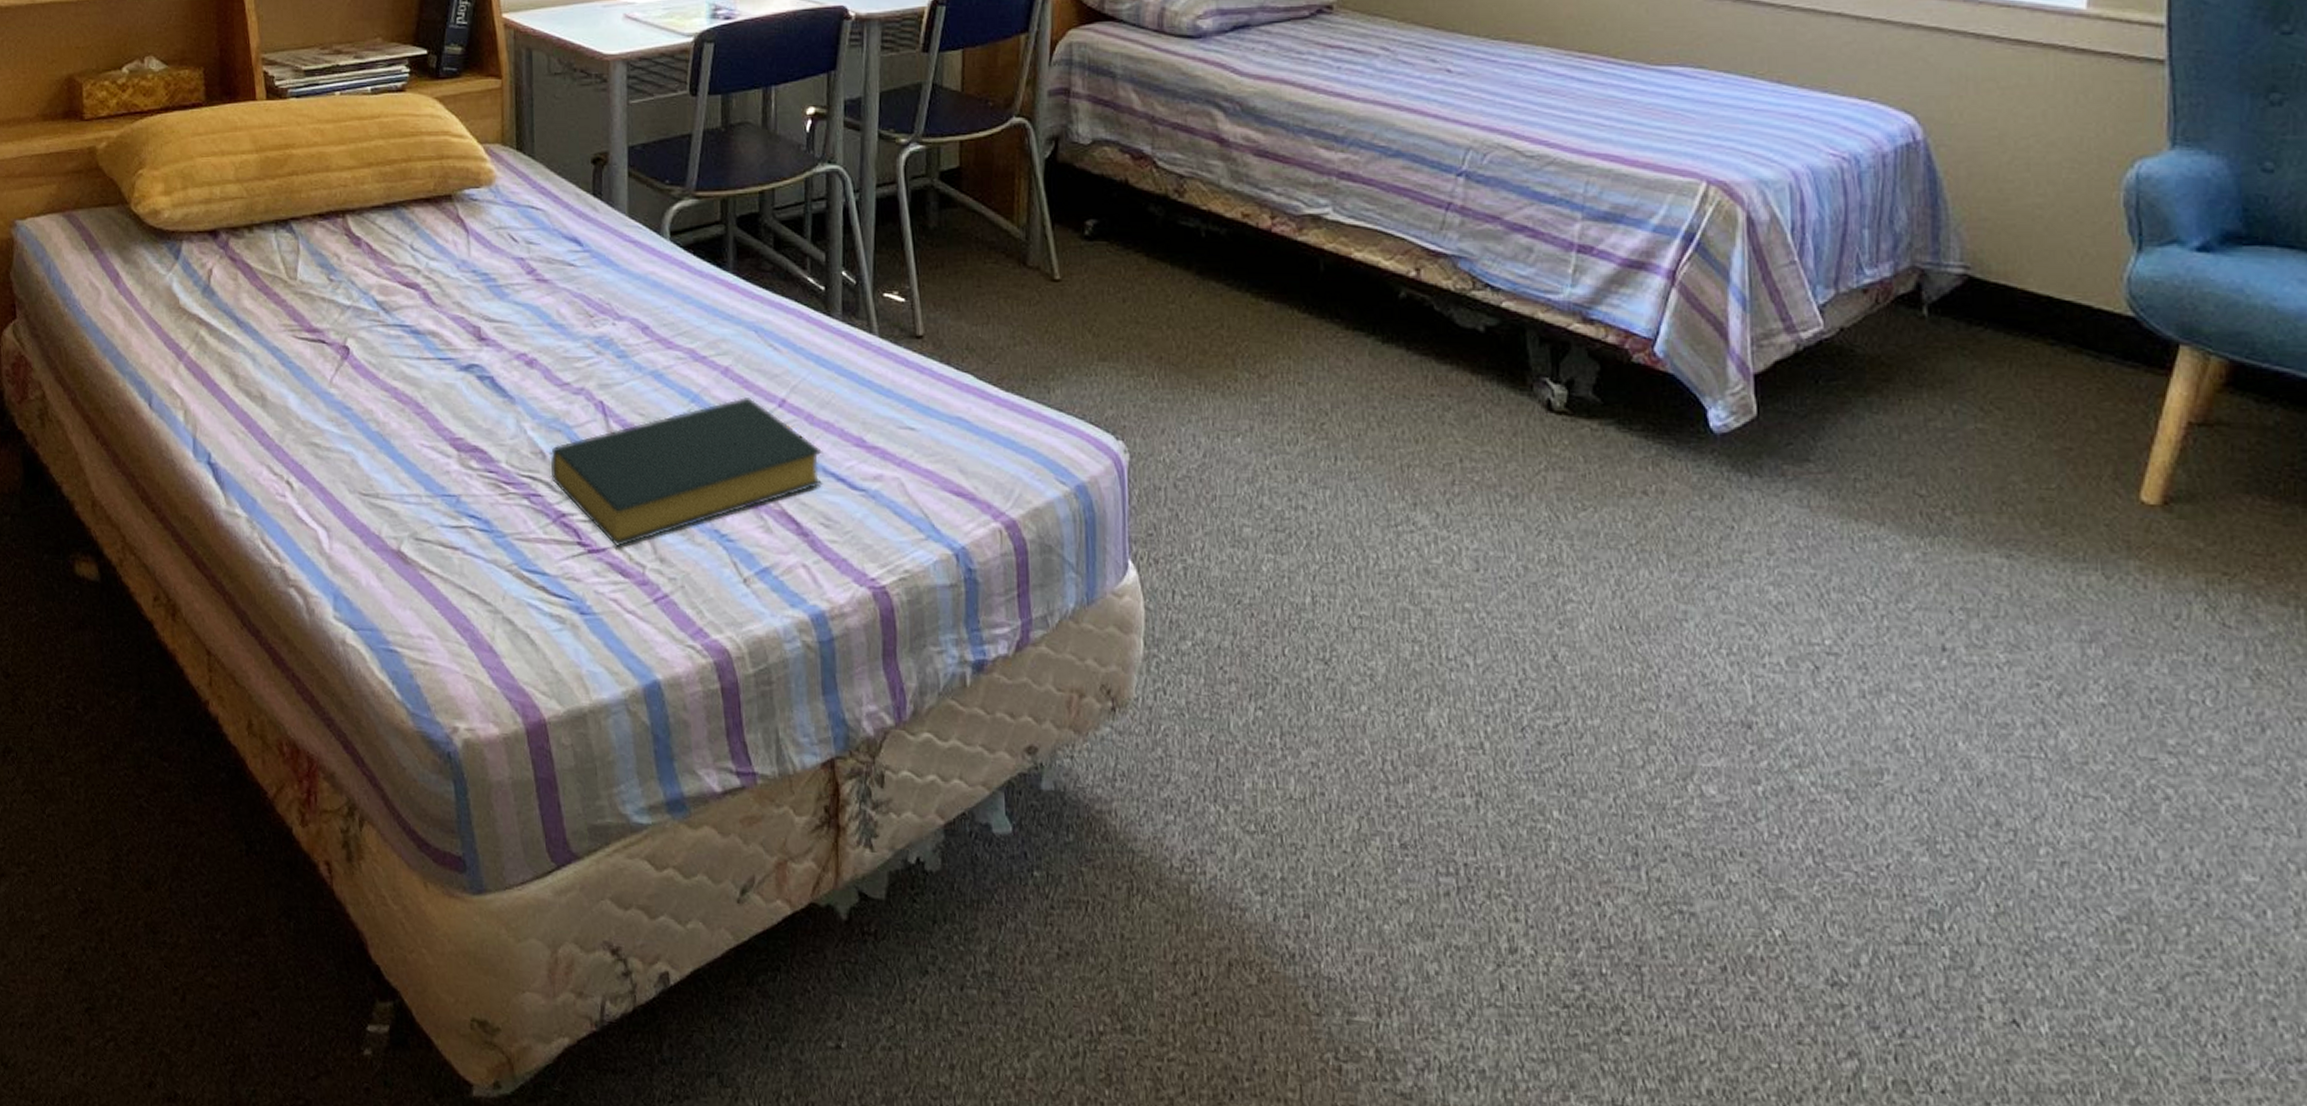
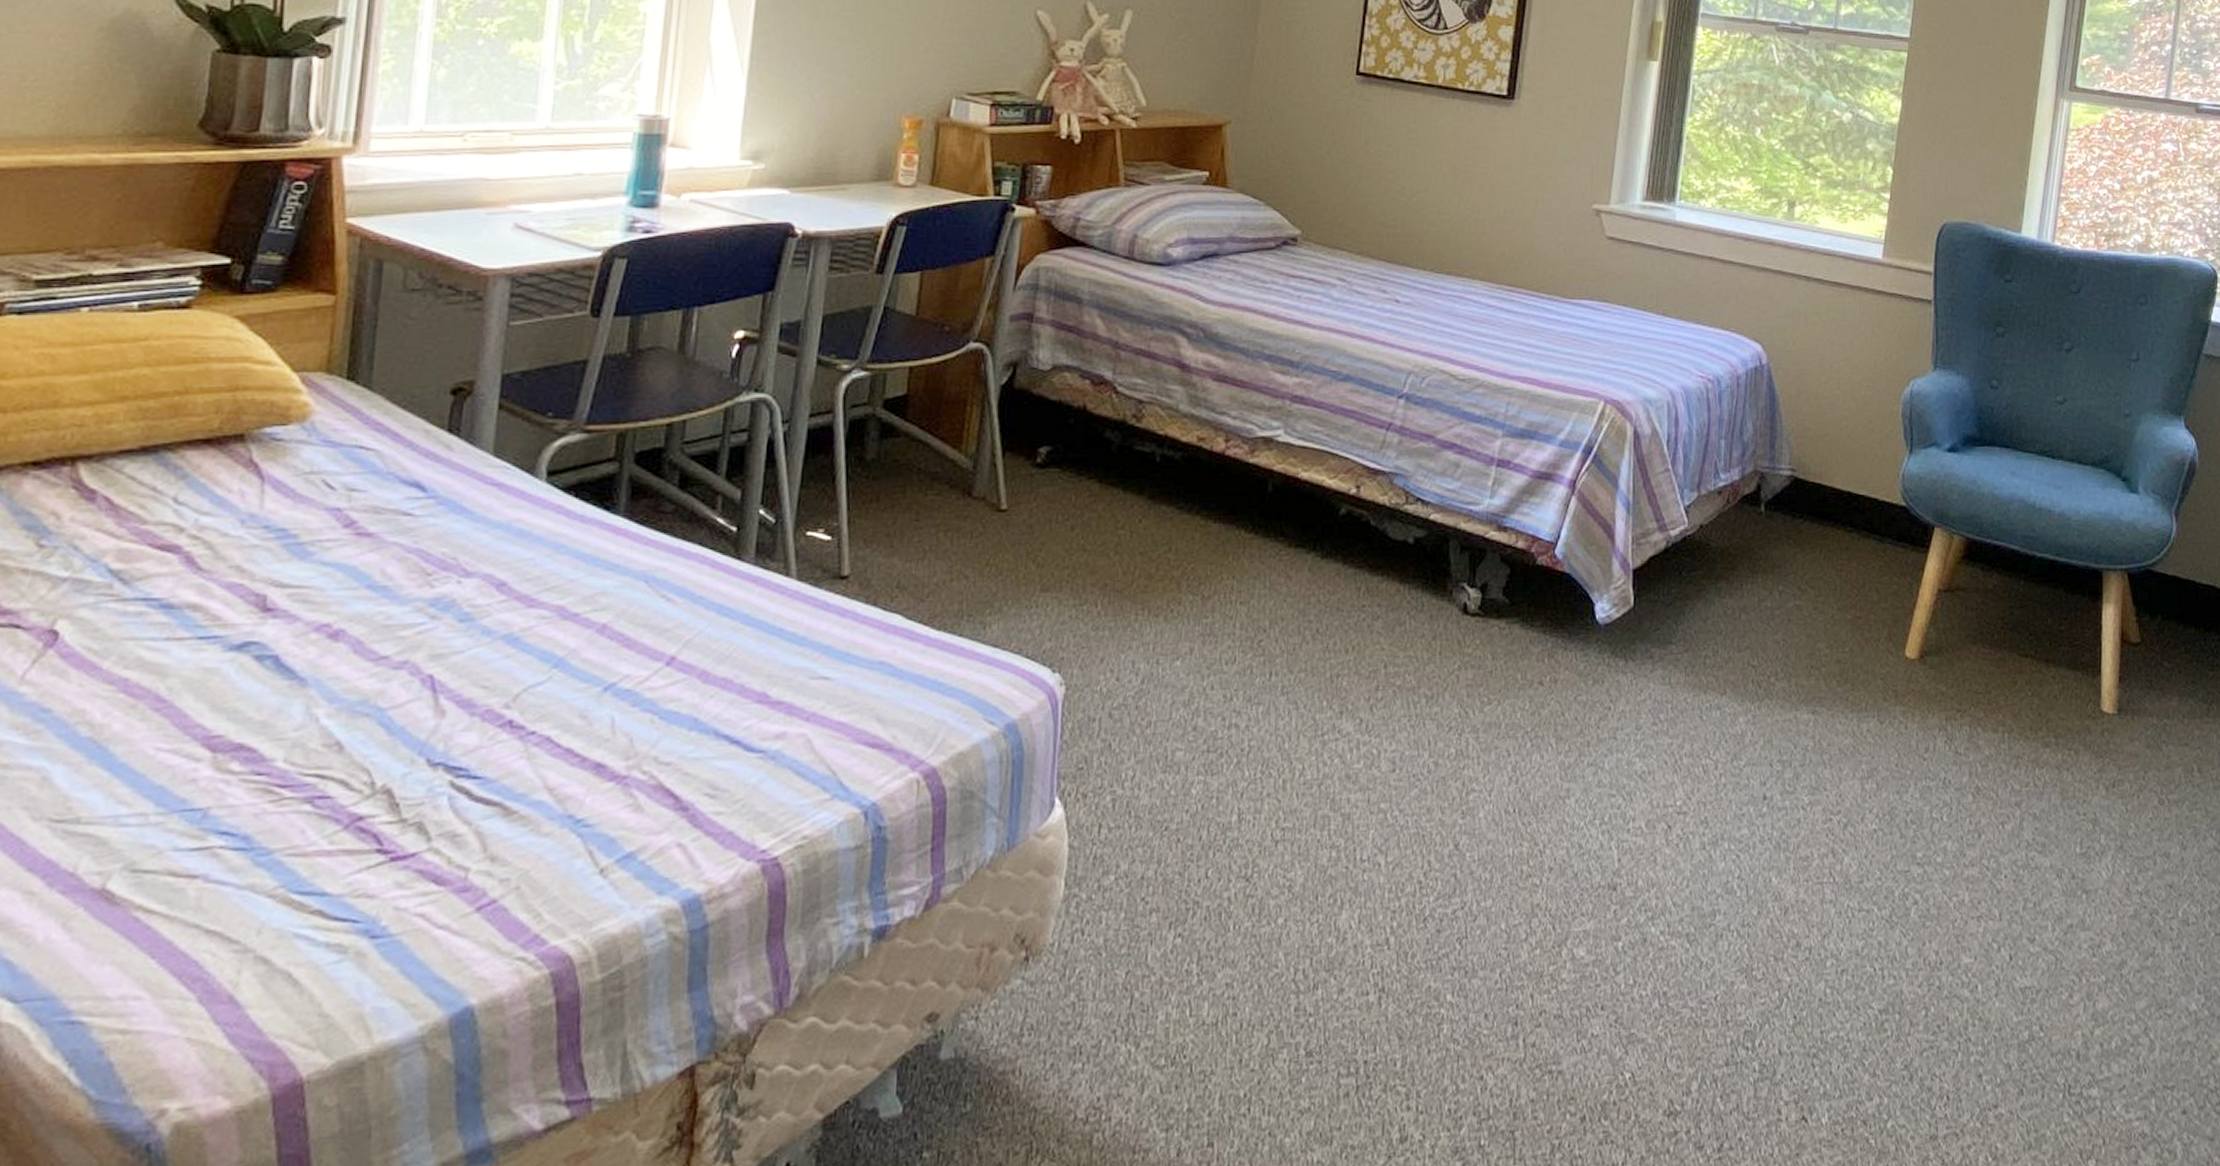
hardback book: present [550,396,824,548] -> none [347,656,717,850]

